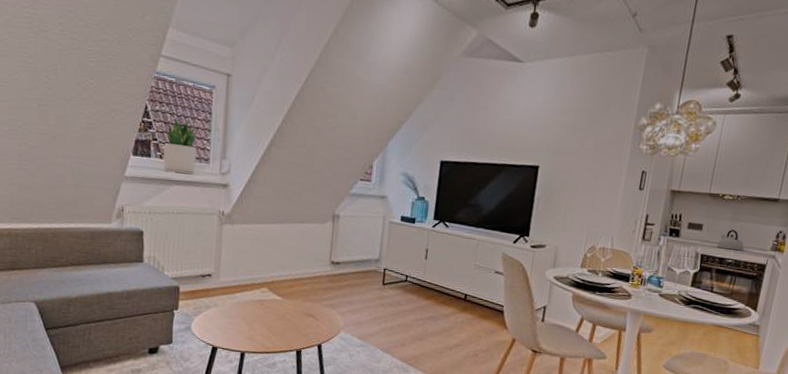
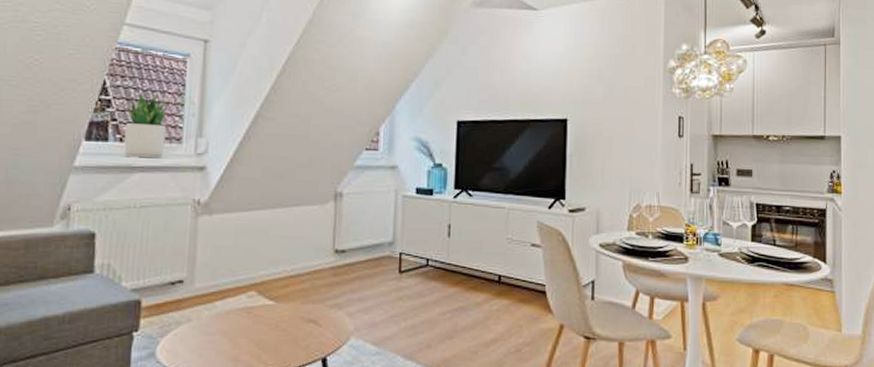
kettle: present [716,229,745,251] -> none [770,172,801,196]

